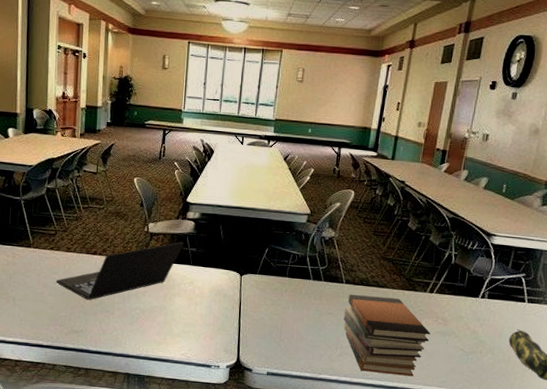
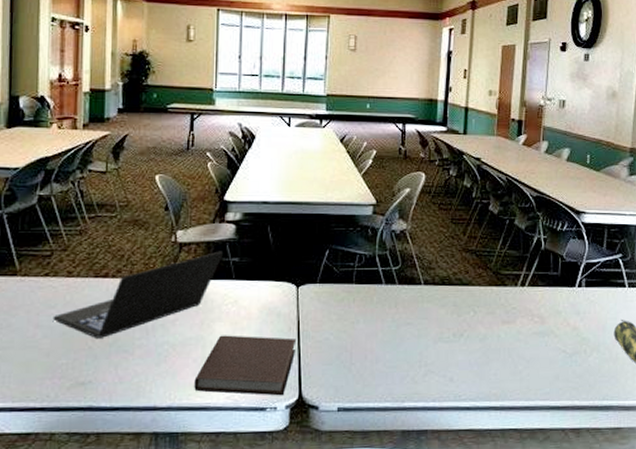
notebook: none [157,307,238,358] -> present [194,335,297,396]
book stack: present [343,294,430,377] -> none [425,297,527,392]

